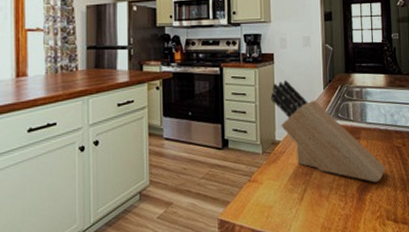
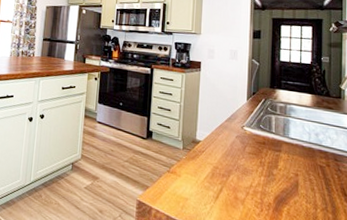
knife block: present [270,80,386,183] -> none [194,87,307,197]

